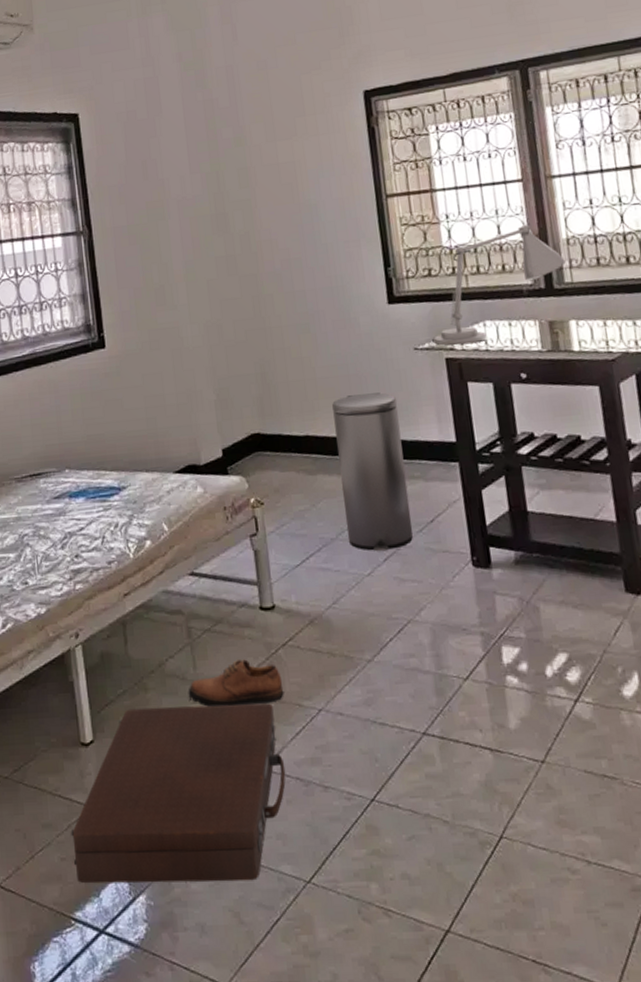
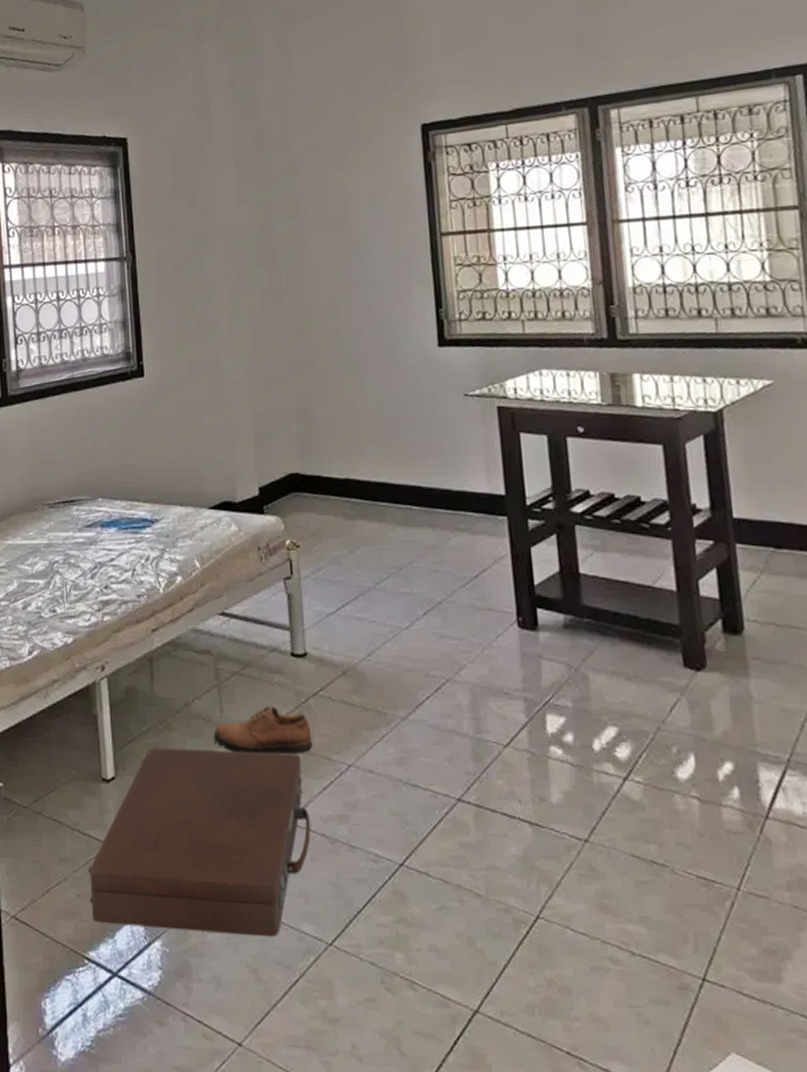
pedal bin: present [332,392,413,552] -> none [375,438,455,605]
desk lamp: present [432,224,566,346] -> none [484,270,631,394]

